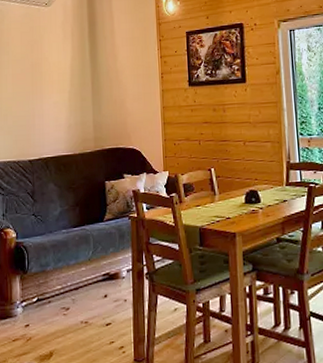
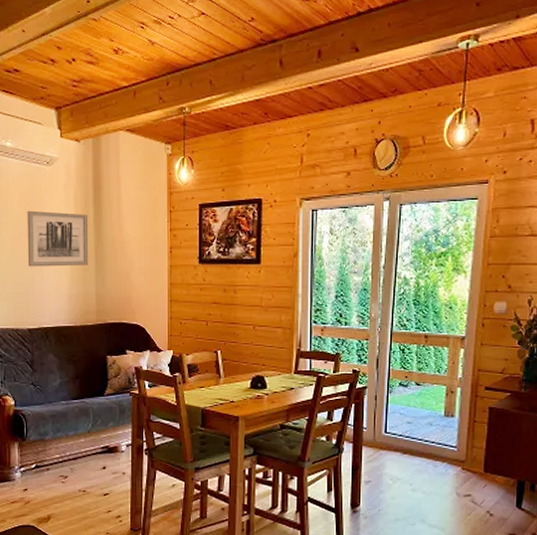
wall art: none [27,48,86,101] -> present [27,210,89,267]

